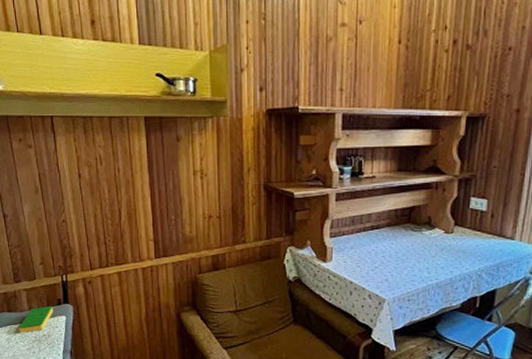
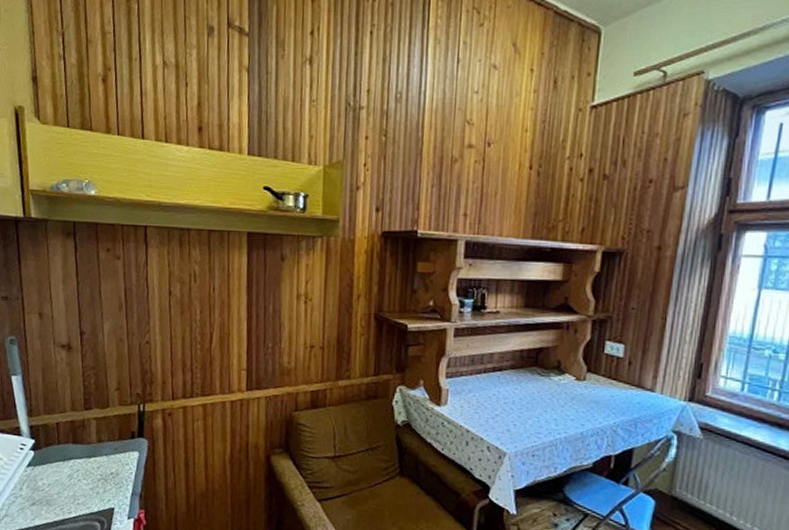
dish sponge: present [19,305,53,334] -> none [83,439,125,470]

